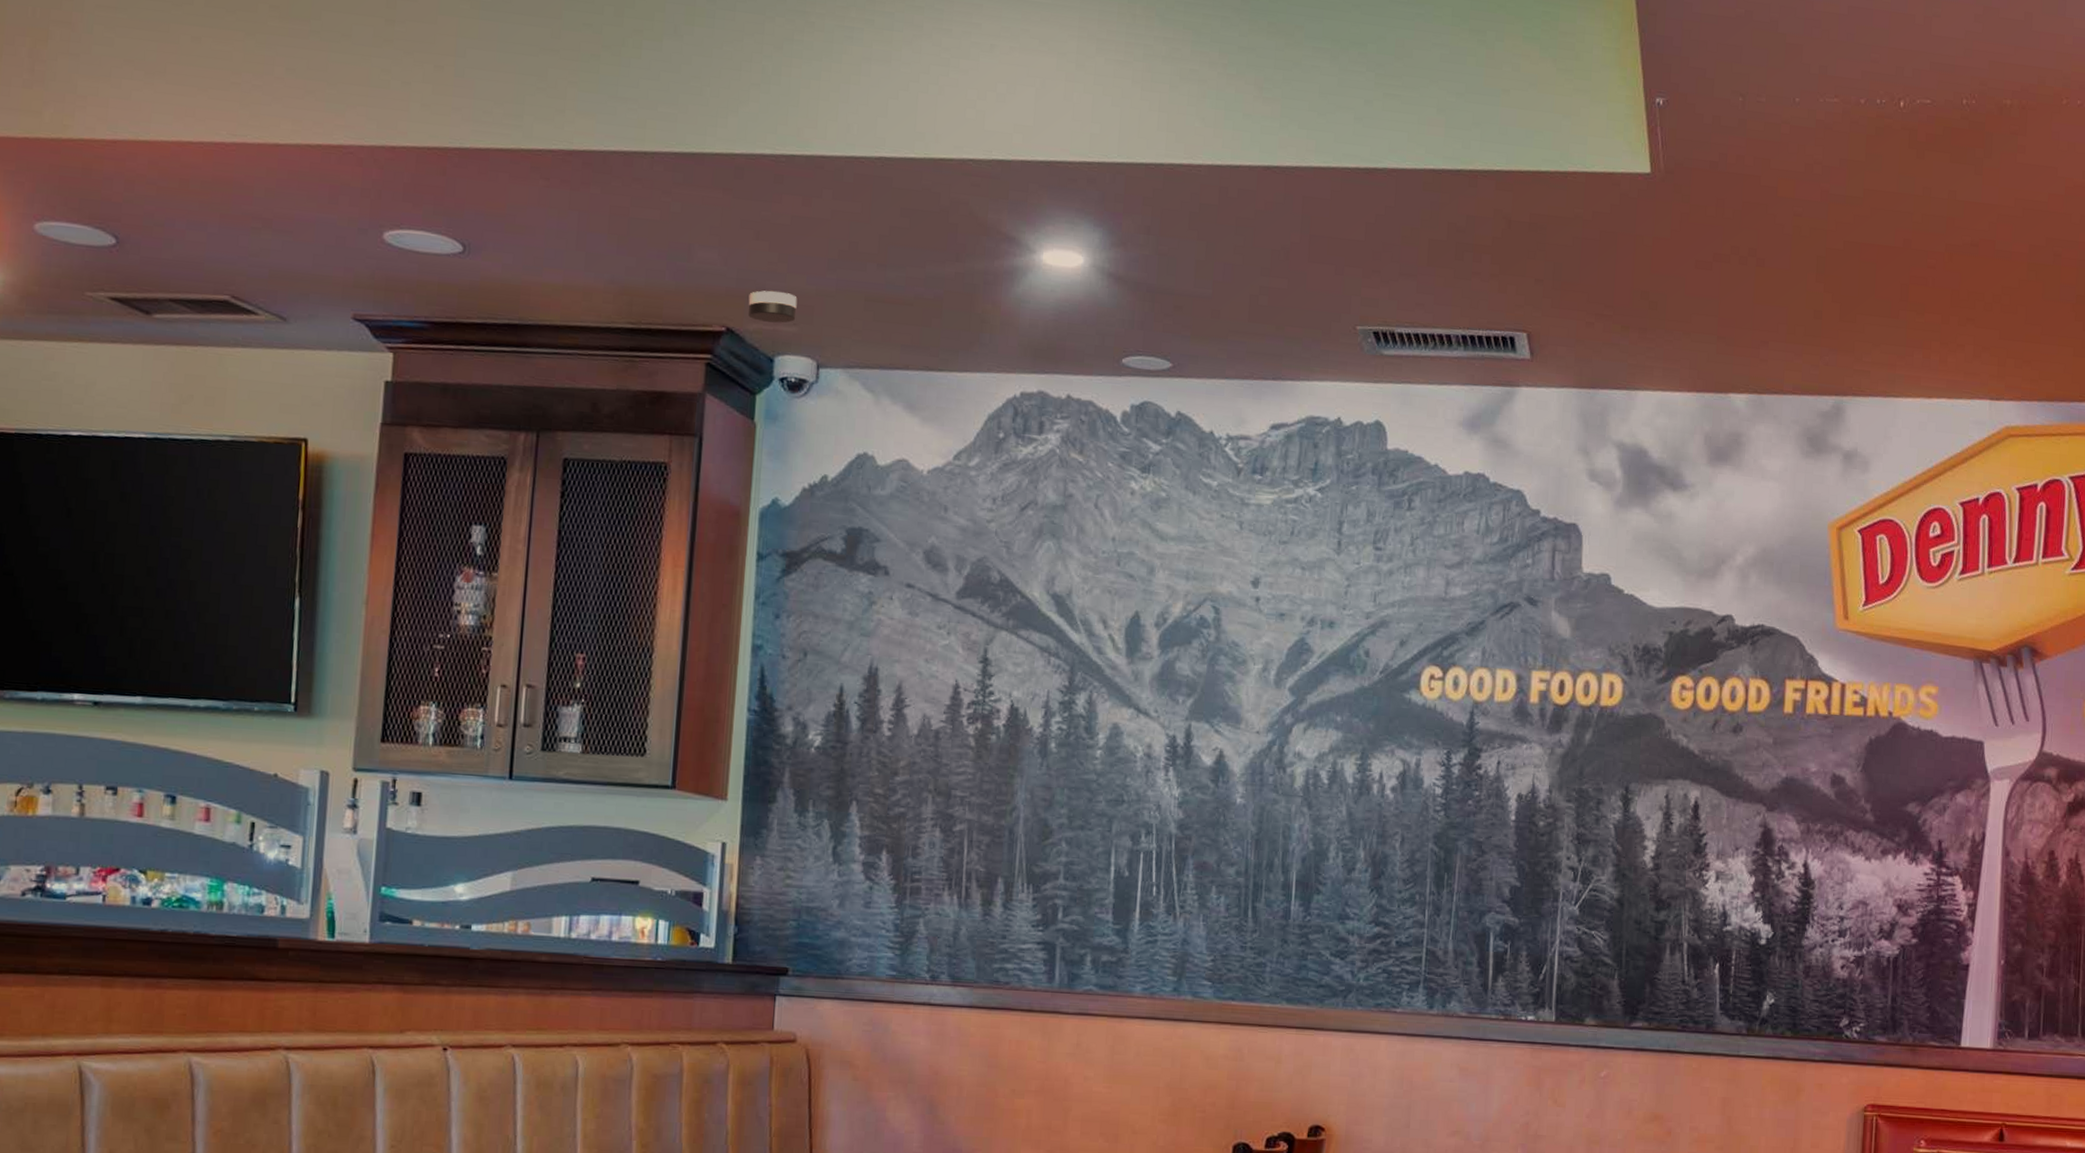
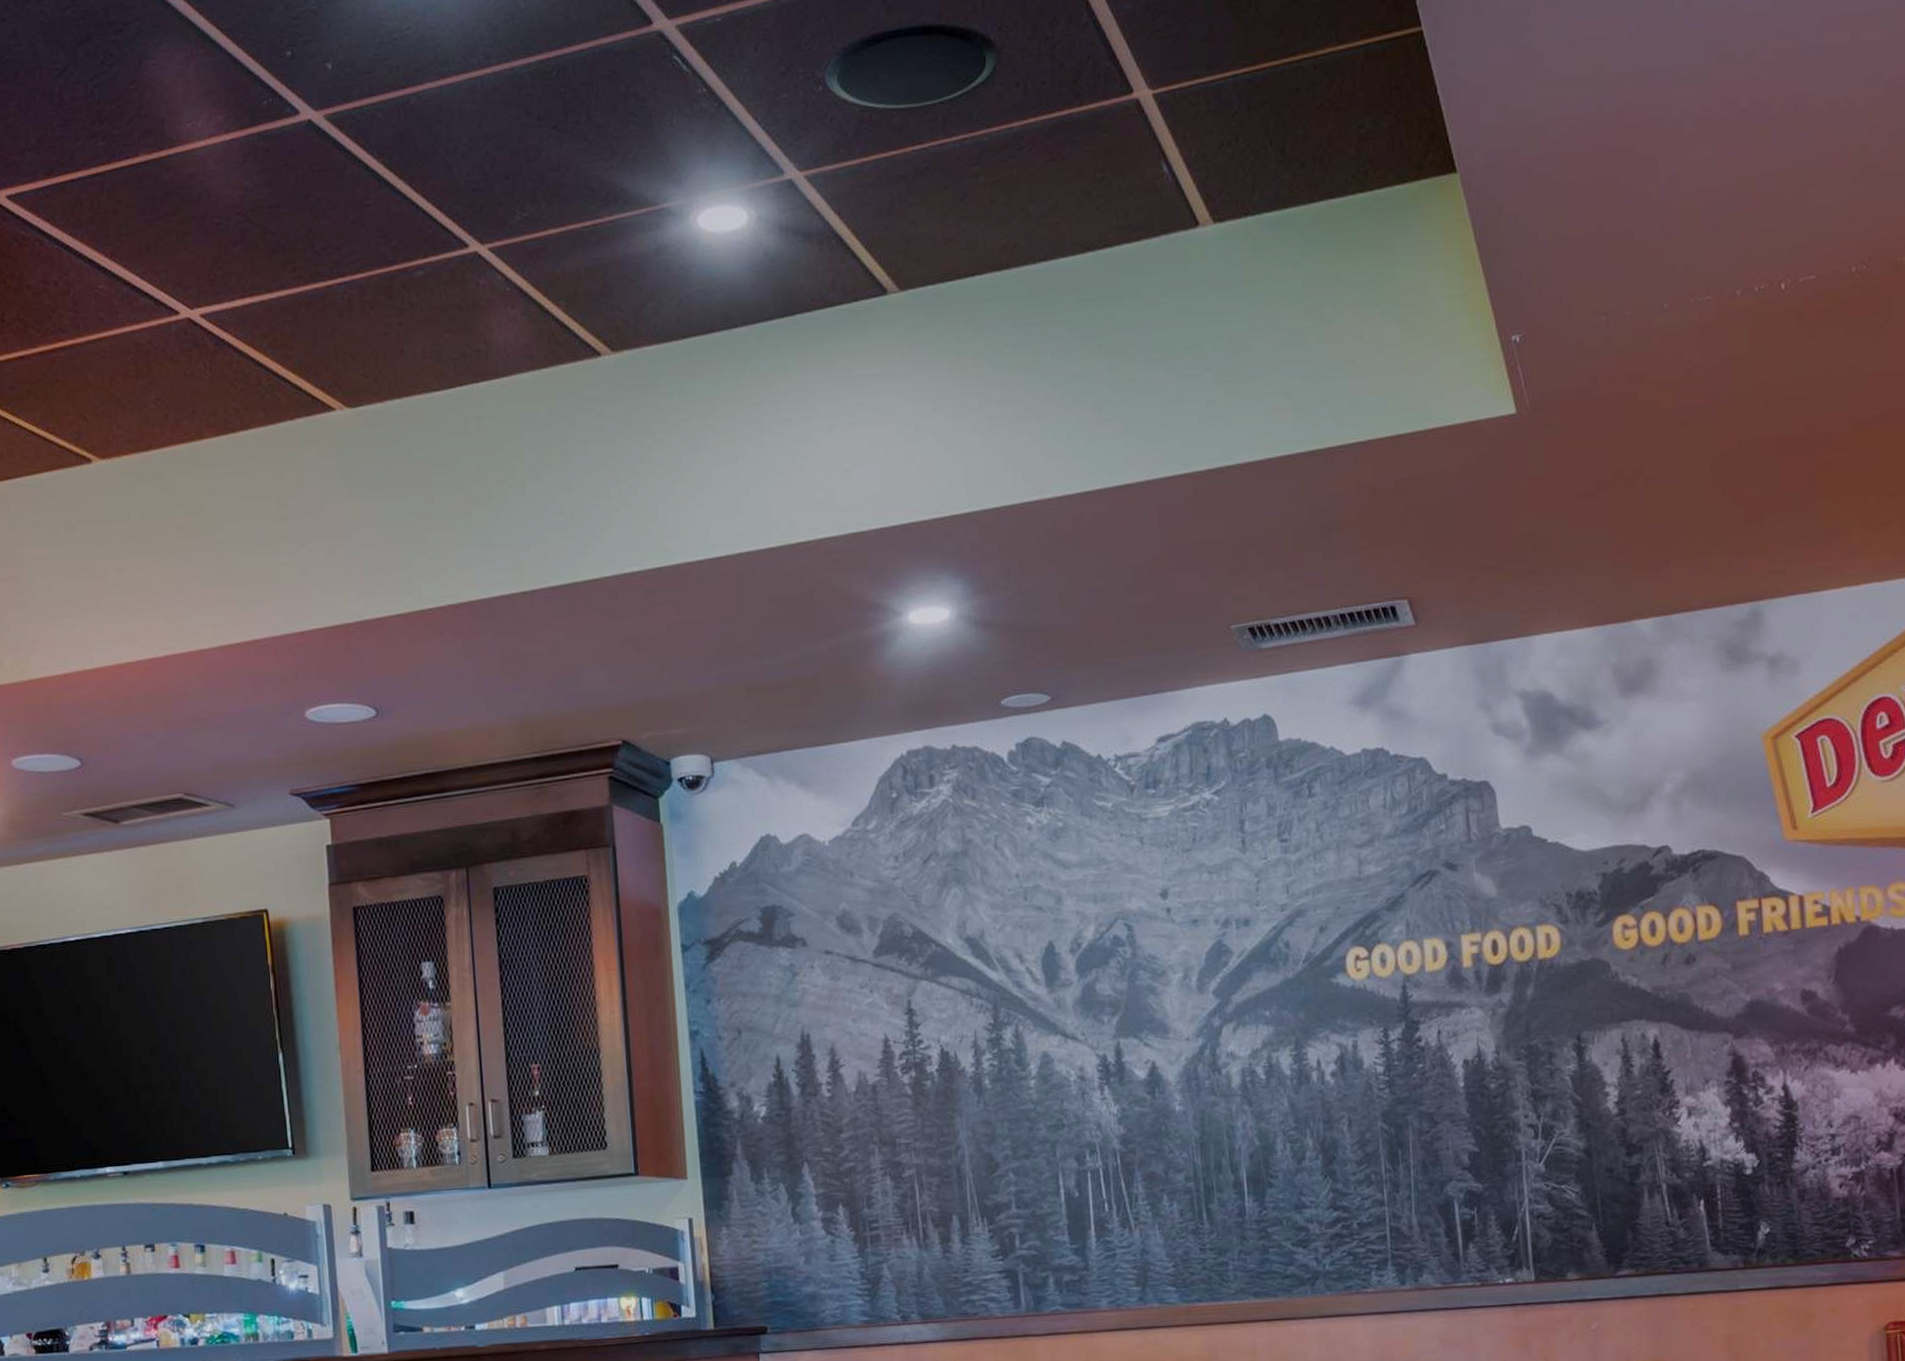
smoke detector: present [748,290,797,324] -> none [638,697,685,729]

